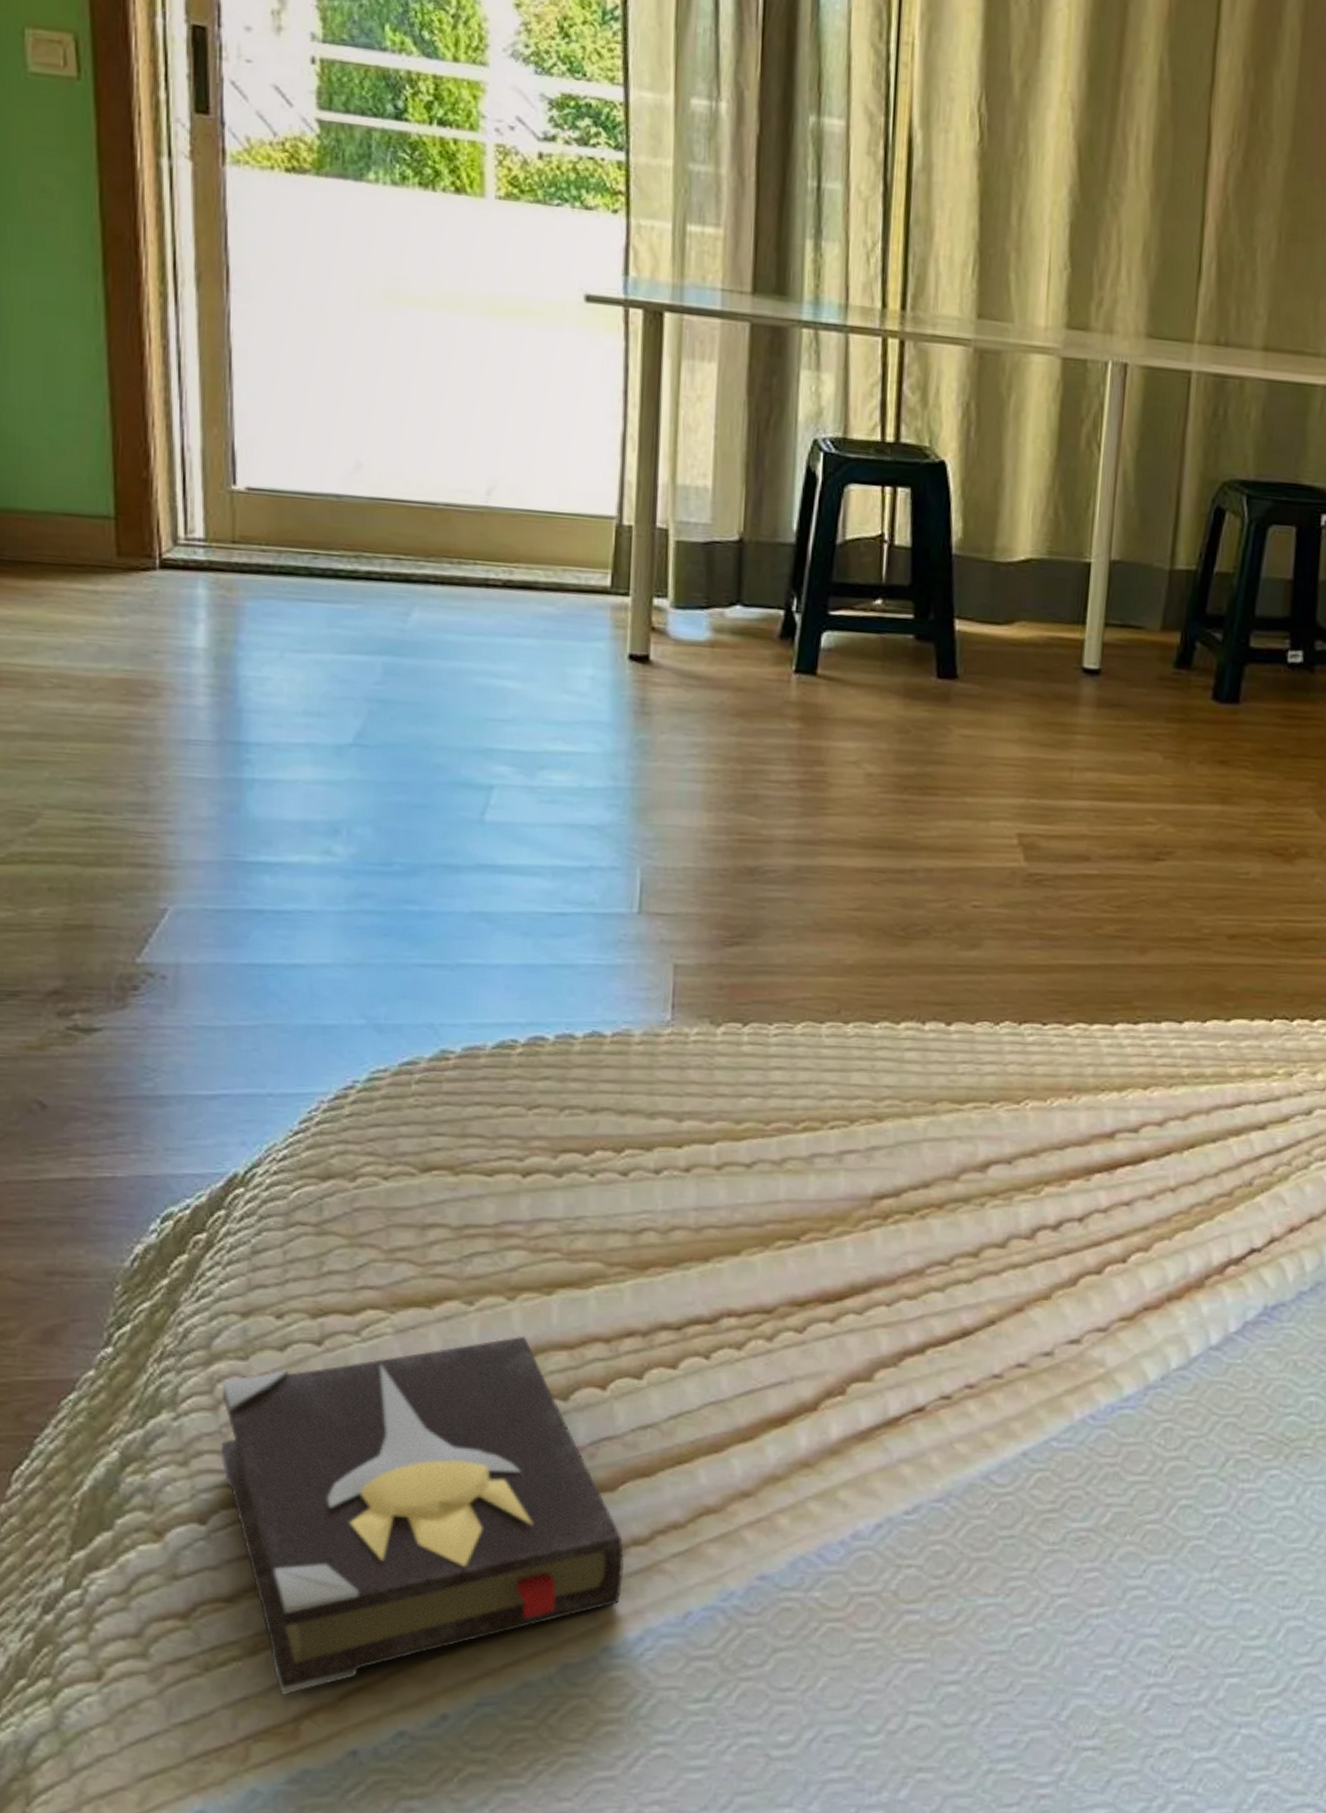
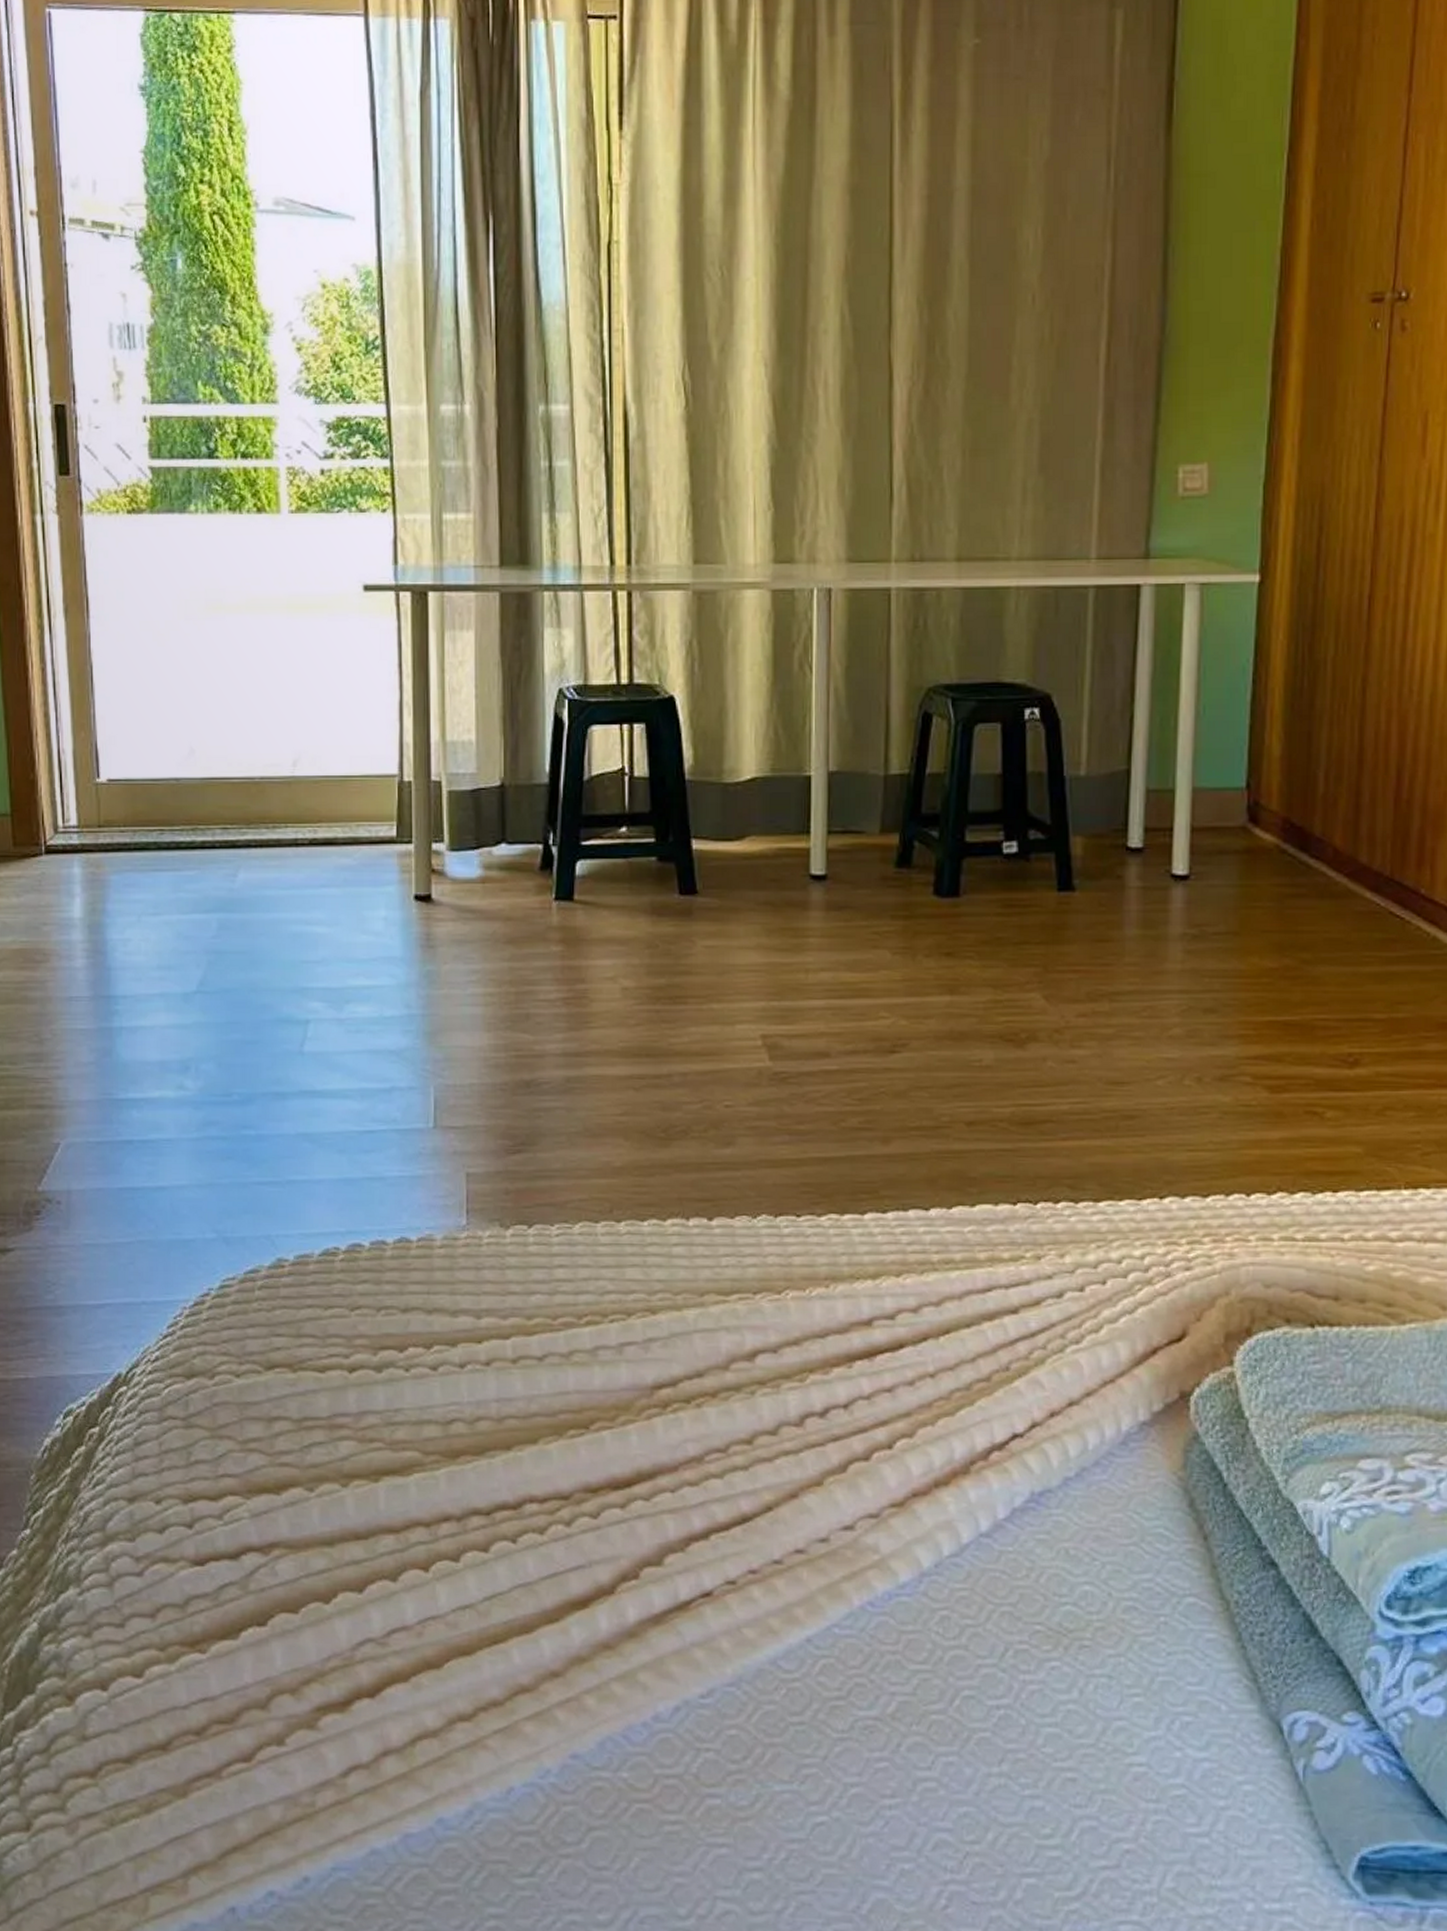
hardback book: present [220,1336,625,1695] -> none [115,1520,453,1852]

